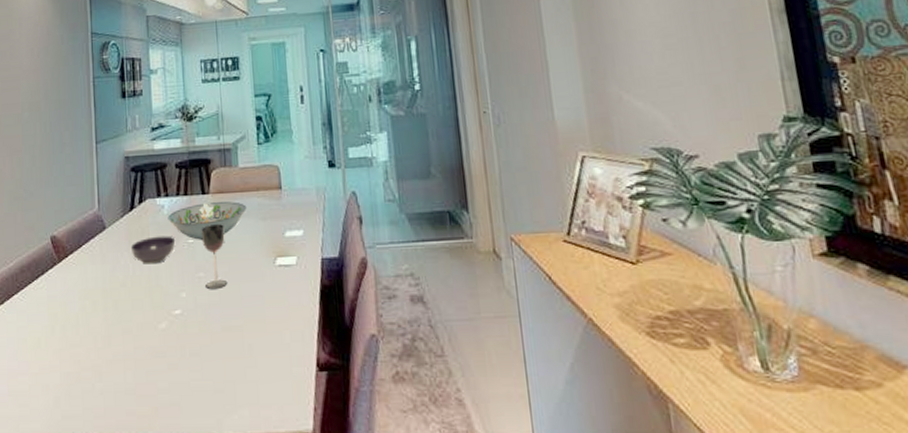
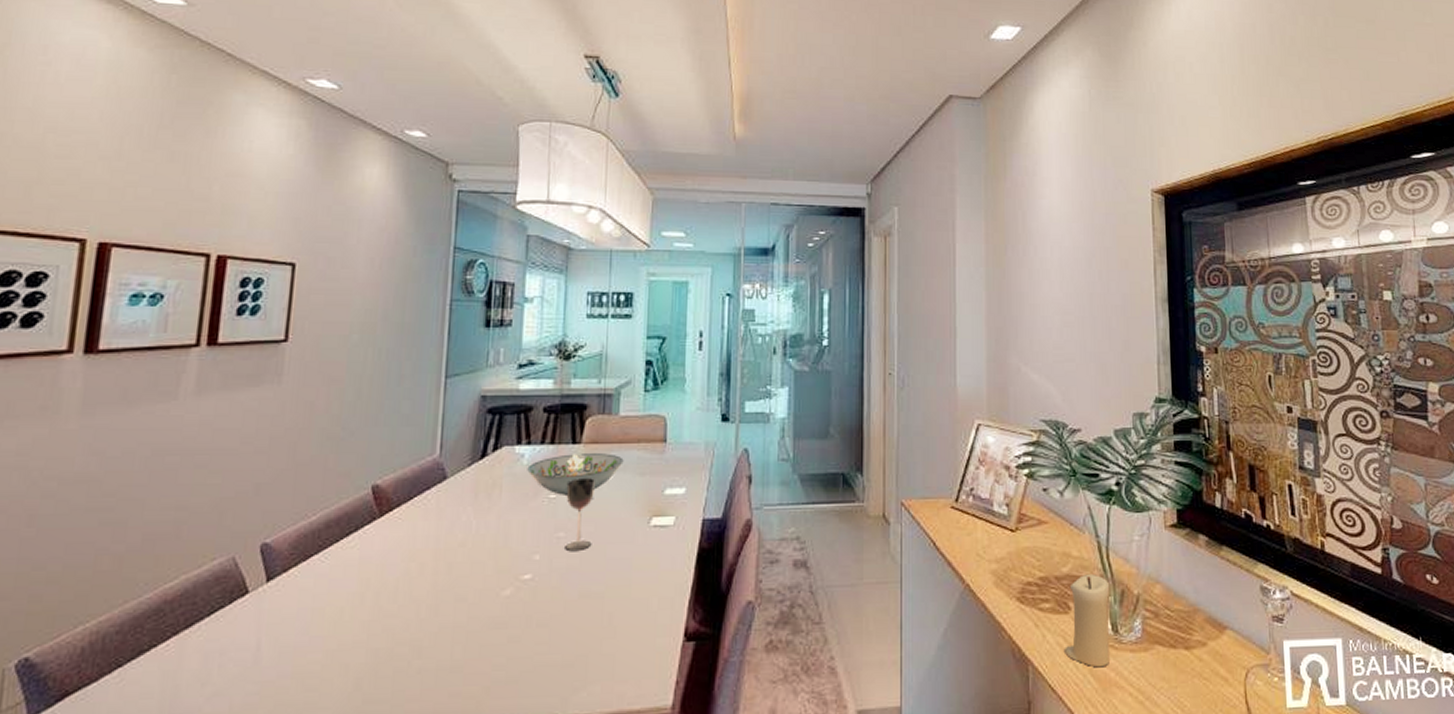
bowl: present [130,236,176,264] -> none [476,489,534,522]
candle: none [705,308,764,408] -> present [1065,575,1111,668]

